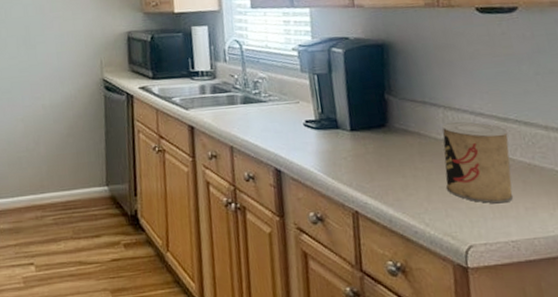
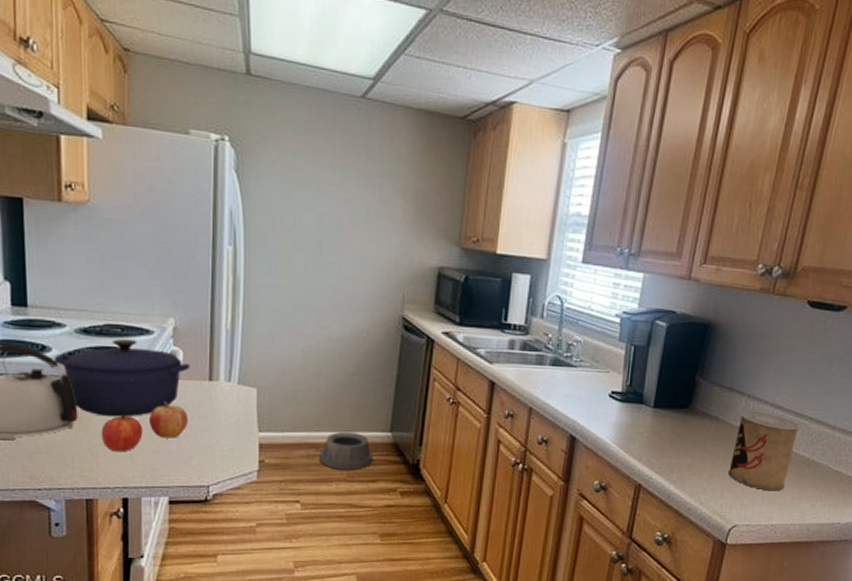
pet bowl: none [46,190,94,228] -> present [318,431,373,470]

